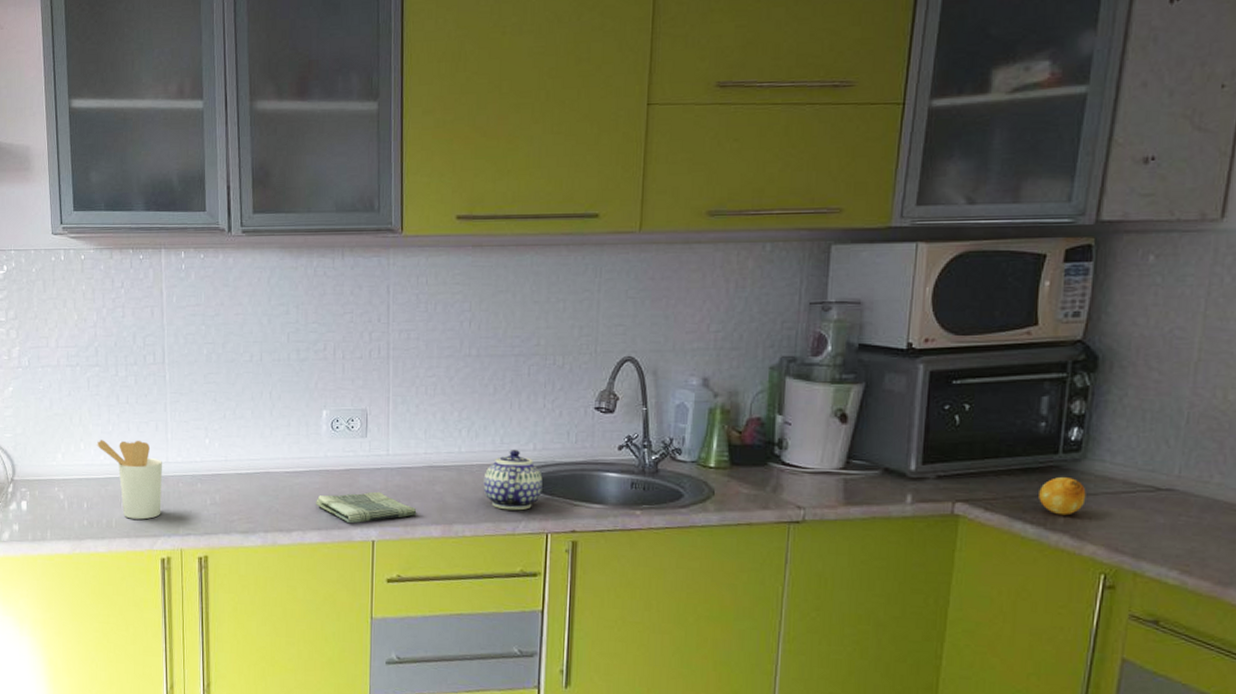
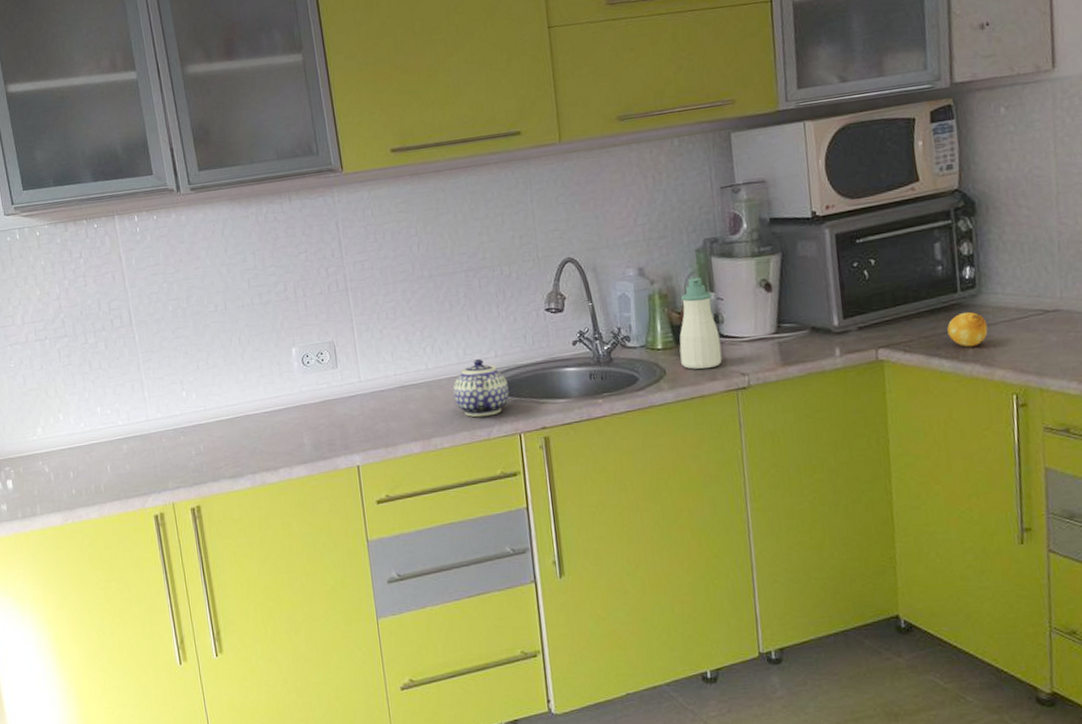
utensil holder: present [96,440,162,520] -> none [75,402,149,481]
dish towel: present [316,491,417,524] -> none [297,418,396,453]
soap bottle: none [733,396,780,496] -> present [679,277,723,370]

